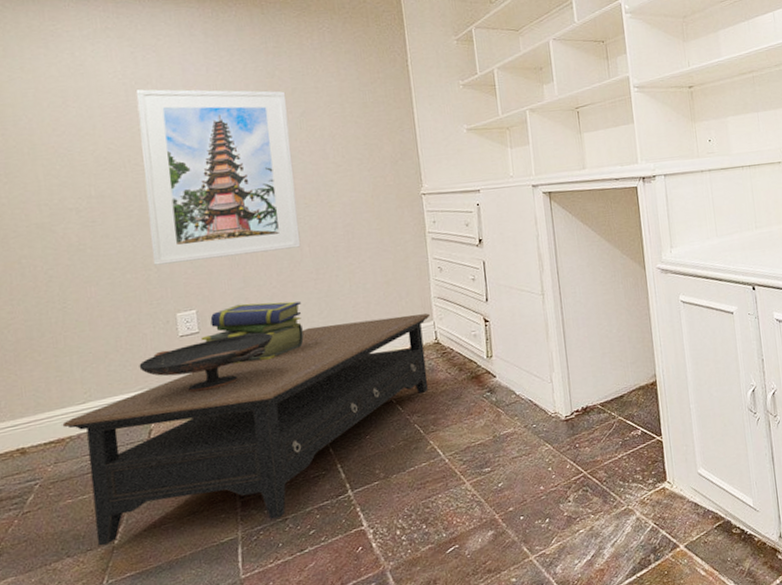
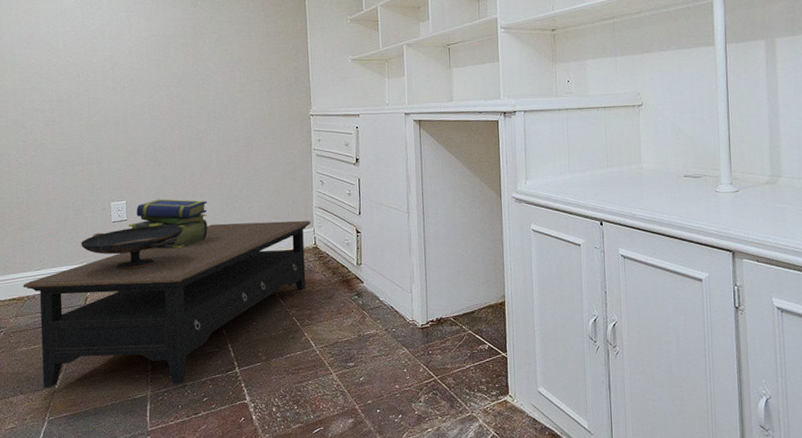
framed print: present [135,89,301,266] -> none [90,13,210,161]

